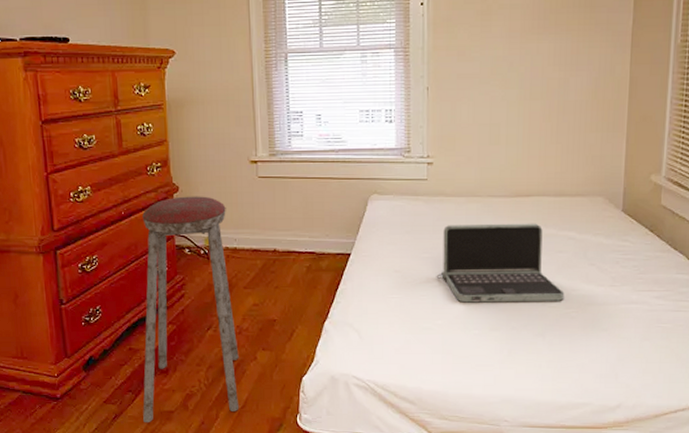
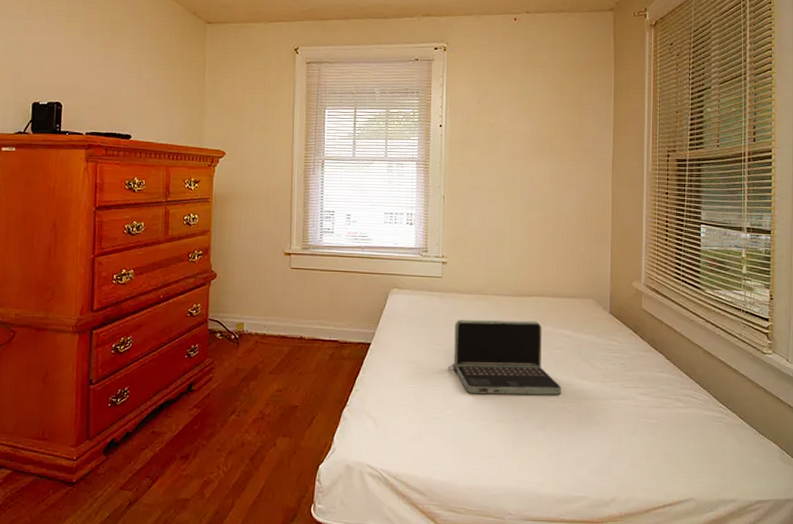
music stool: present [142,196,240,423] -> none [158,283,260,512]

